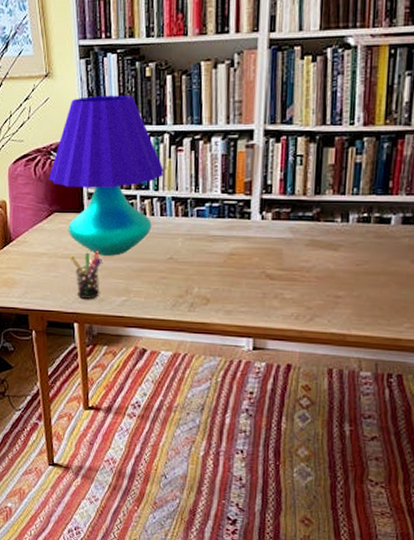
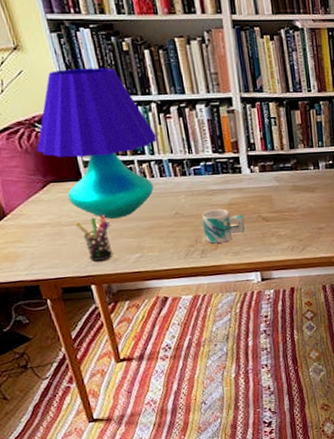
mug: none [197,258,245,298] -> present [202,208,245,244]

